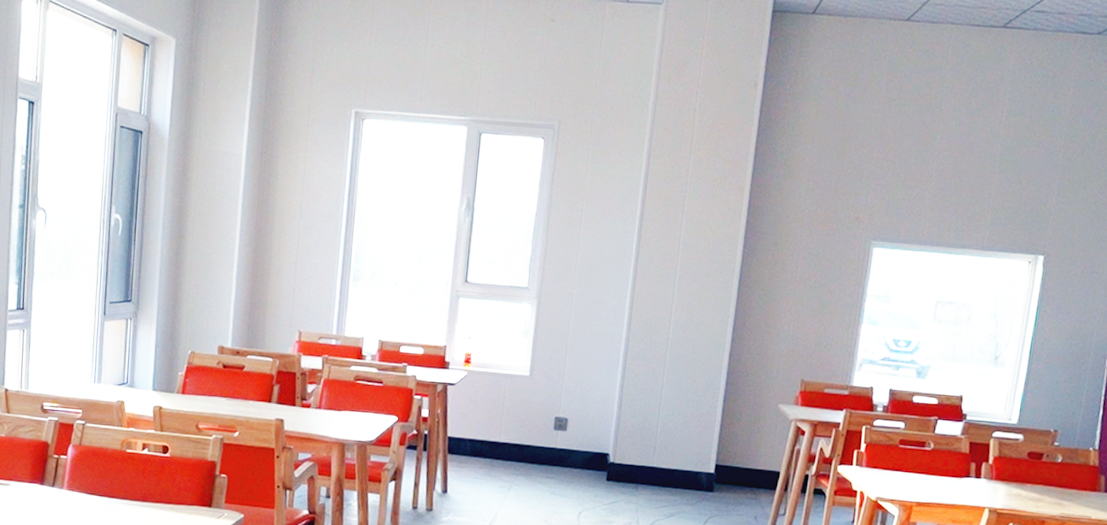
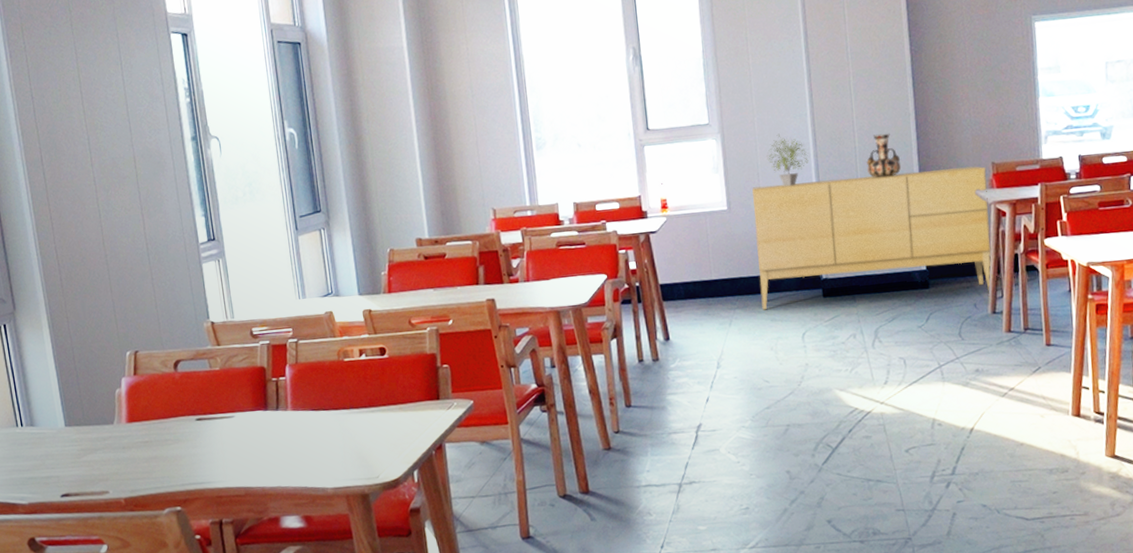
sideboard: none [544,359,795,506] -> present [752,166,993,310]
potted plant: none [578,310,620,365] -> present [767,133,809,187]
decorative vase: none [675,329,711,375] -> present [866,133,902,178]

